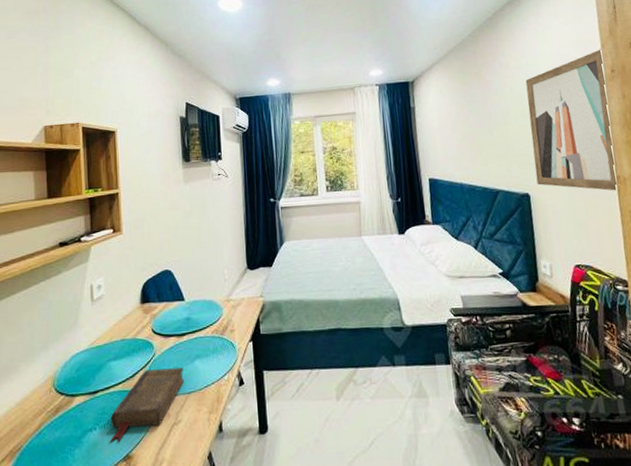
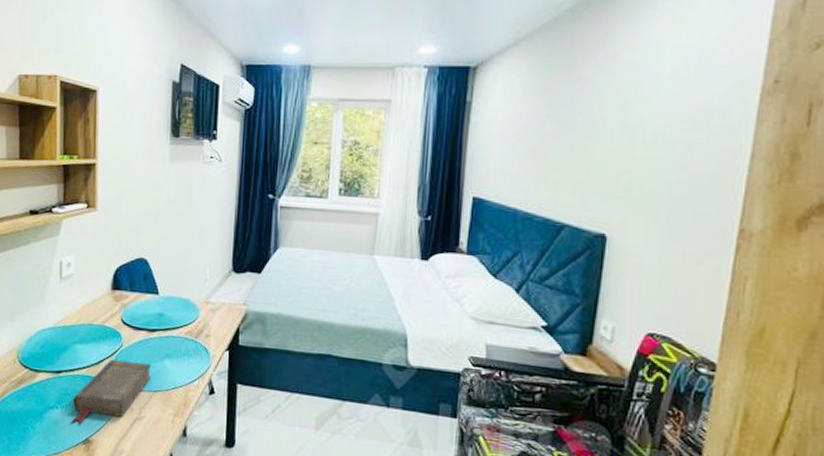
wall art: present [525,49,616,191] -> none [620,47,768,249]

